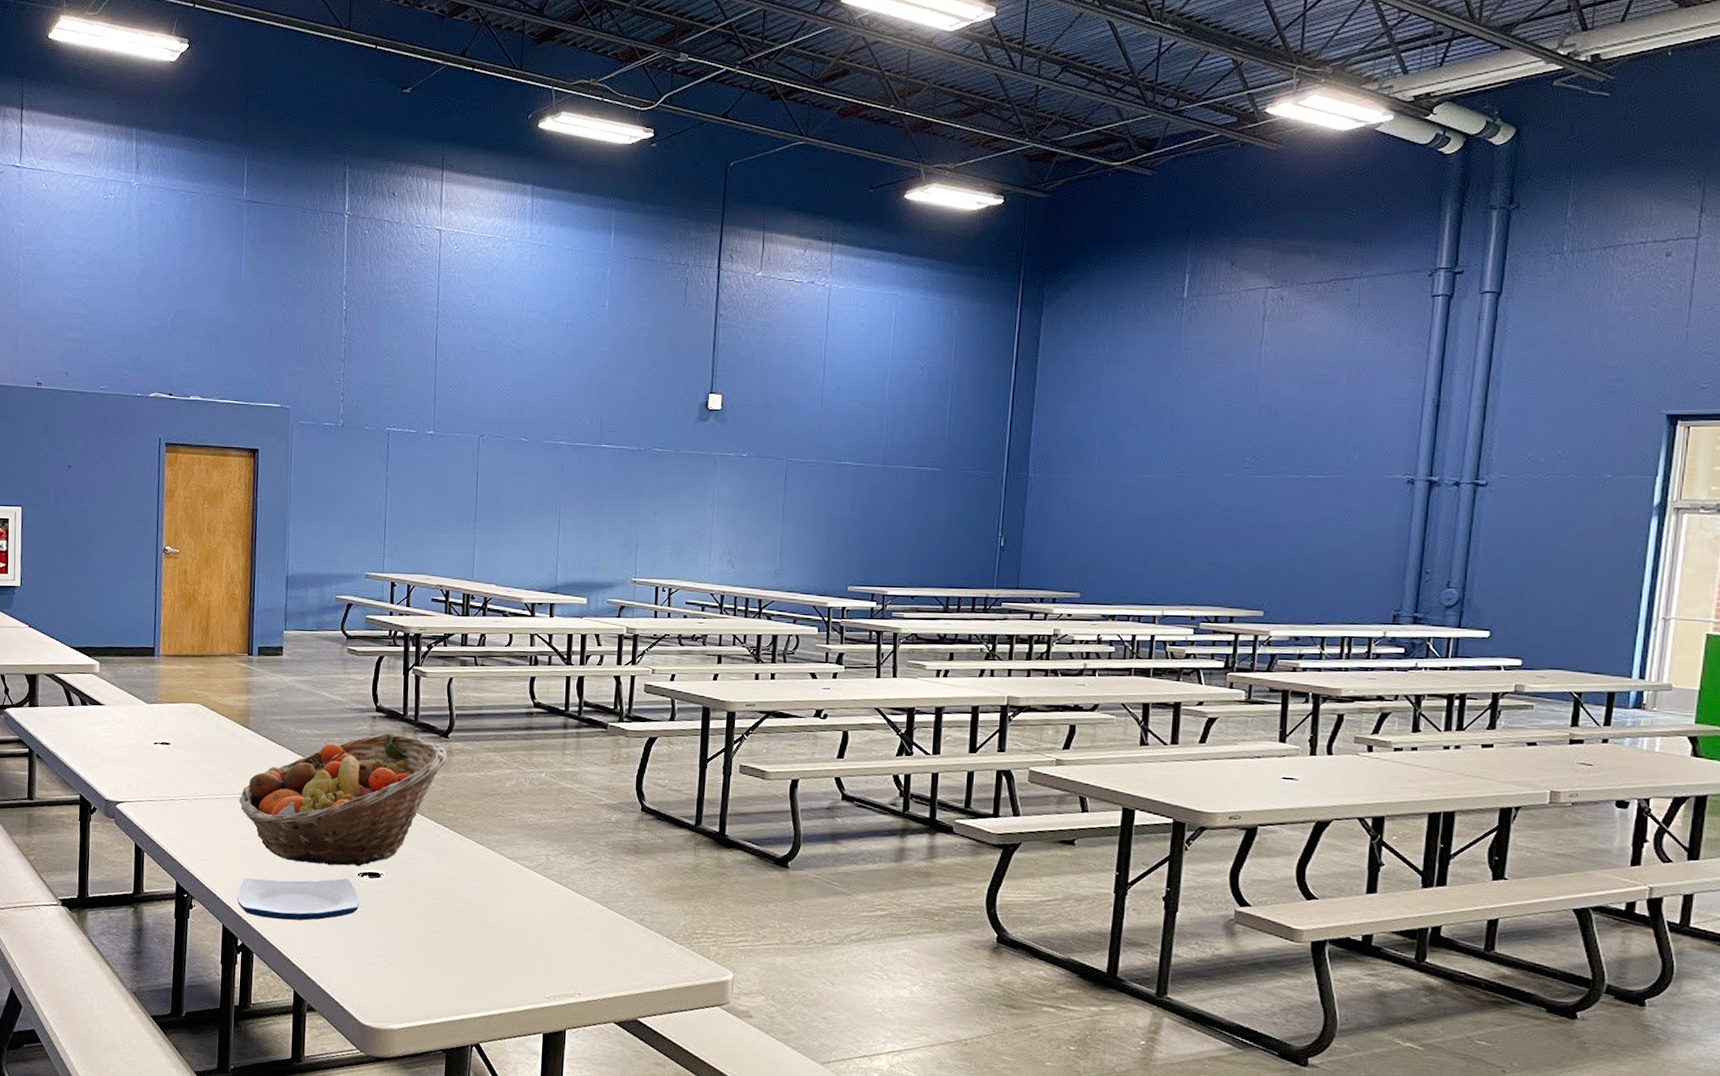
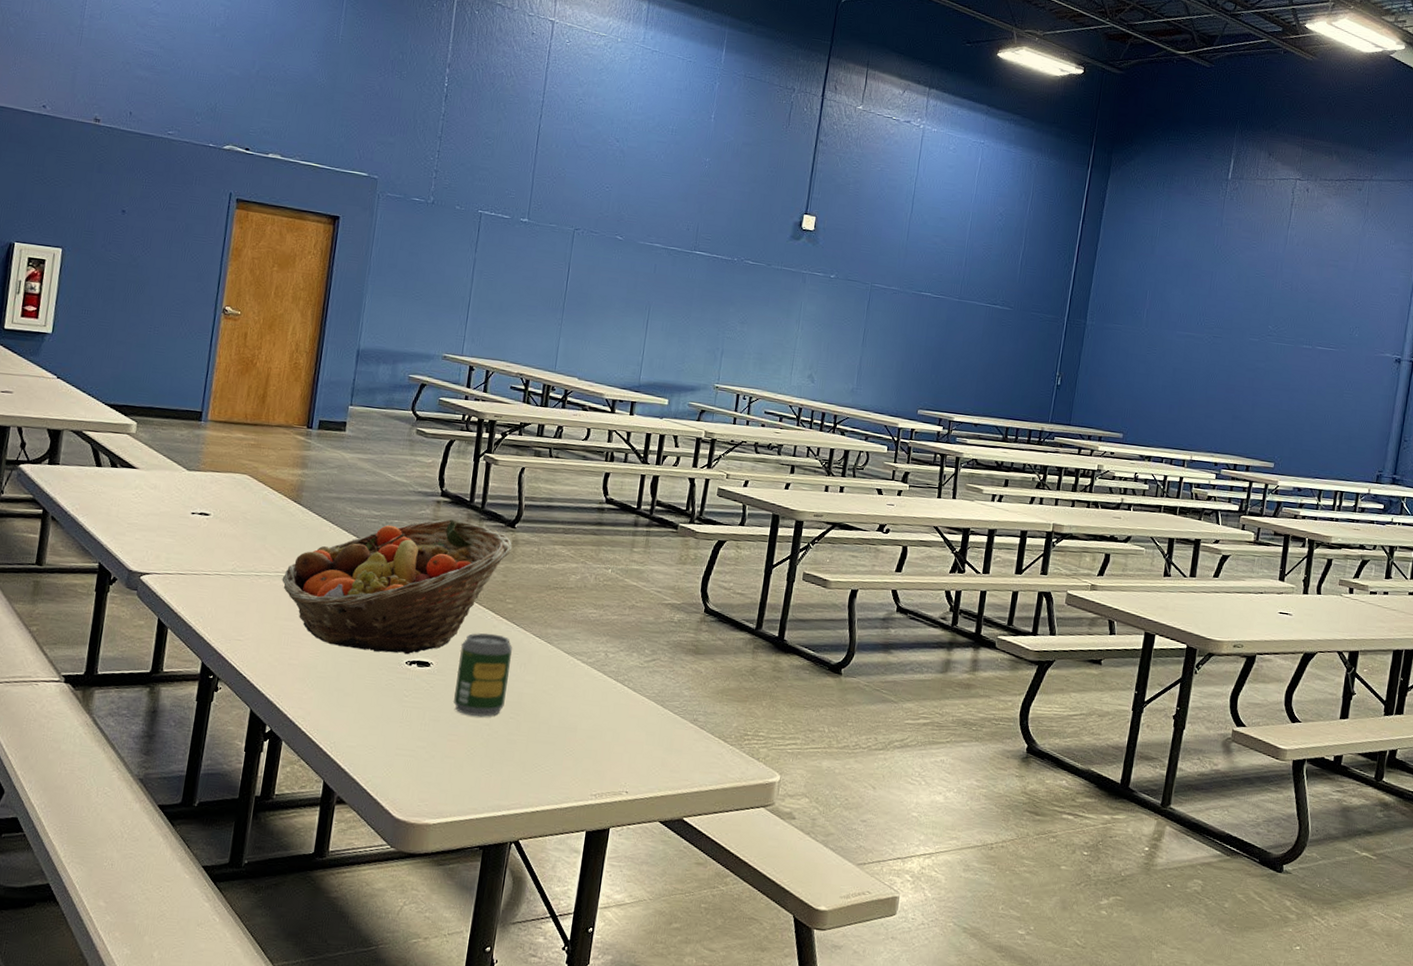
plate: present [237,877,359,921] -> none [269,660,405,709]
soda can: none [405,842,456,925] -> present [452,633,512,717]

